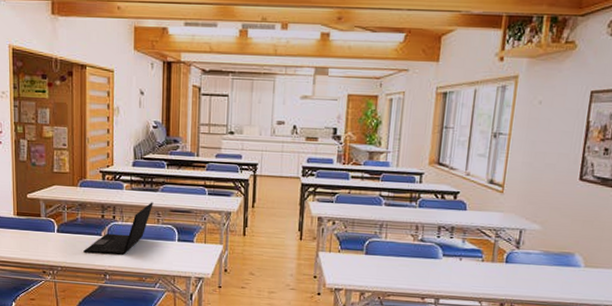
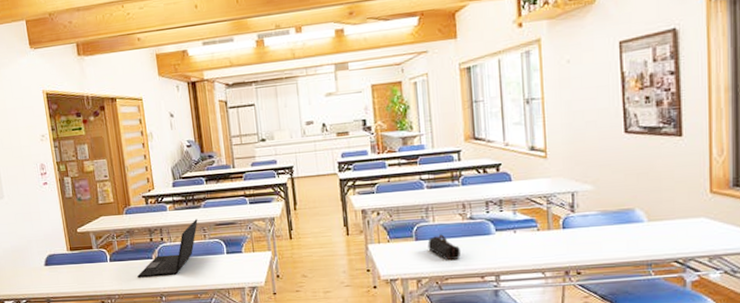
pencil case: none [376,252,406,279] -> present [427,234,460,261]

